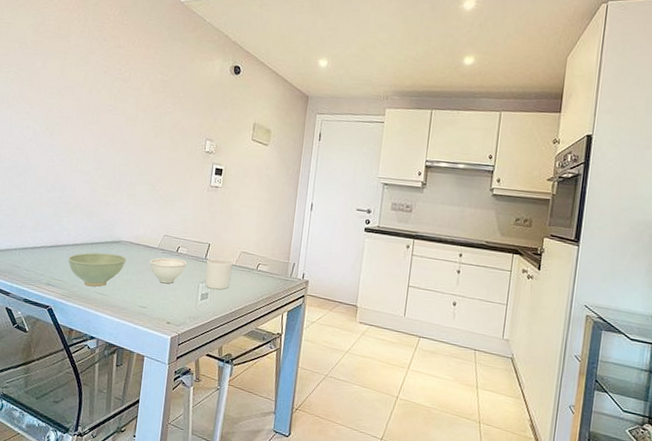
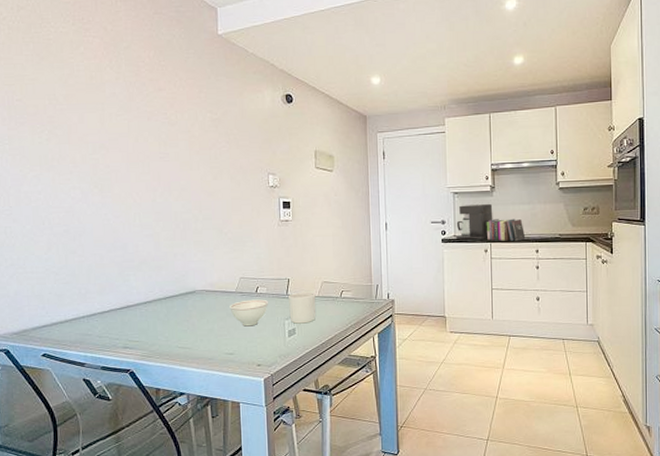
bowl: present [67,252,127,287] -> none [141,305,205,342]
coffee maker: none [379,197,422,236] -> present [455,203,493,241]
books: none [411,215,451,243] -> present [486,218,526,242]

